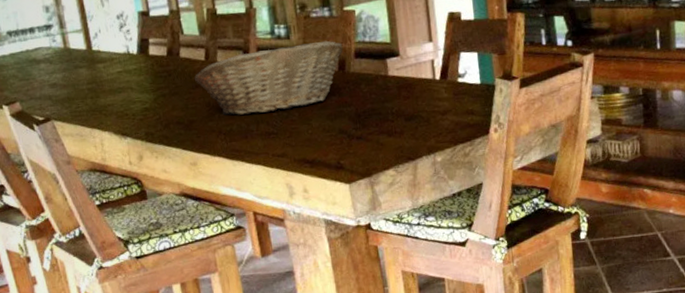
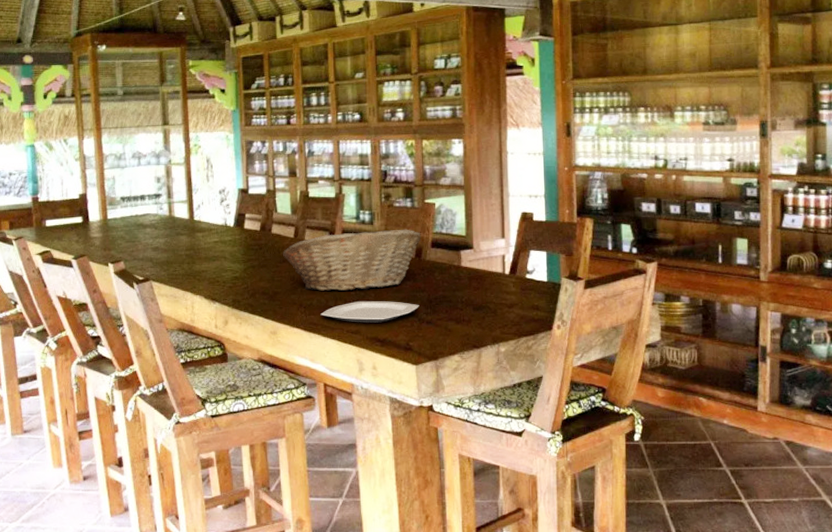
plate: none [242,119,348,145] -> present [320,301,419,323]

